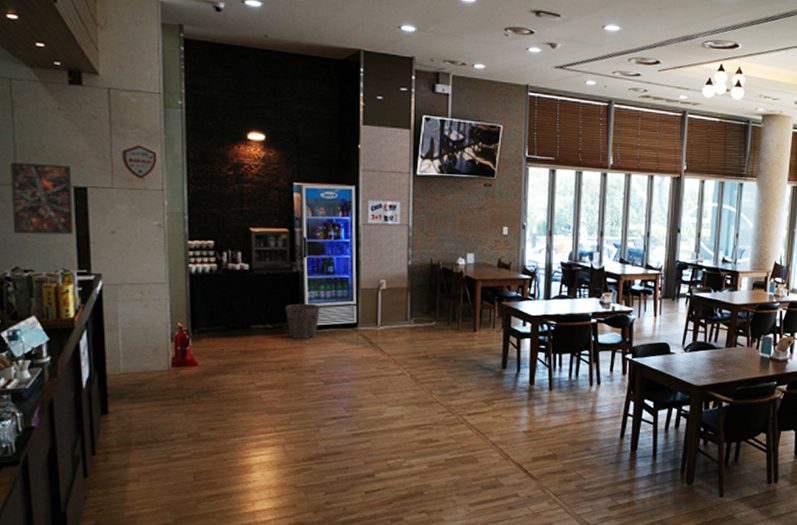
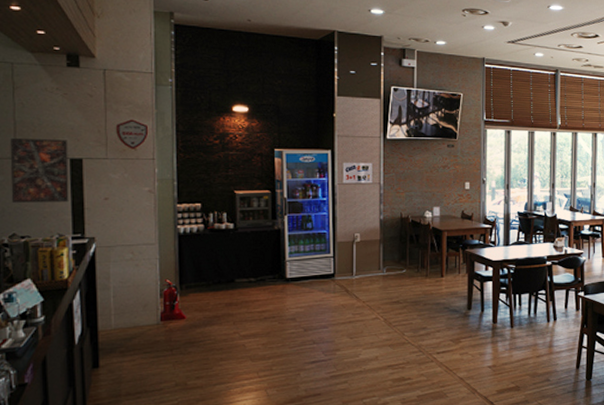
waste bin: present [285,303,320,339] -> none [267,257,300,290]

